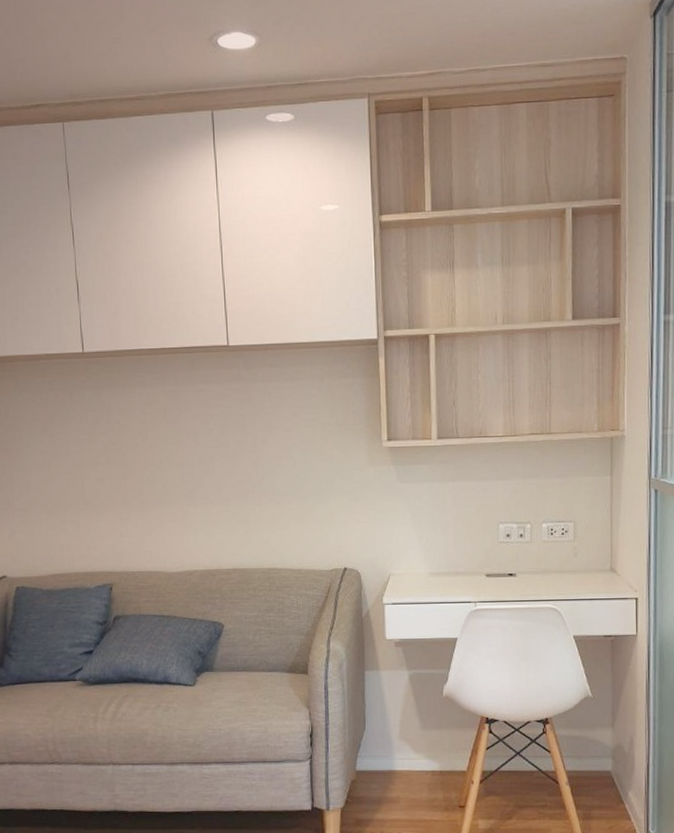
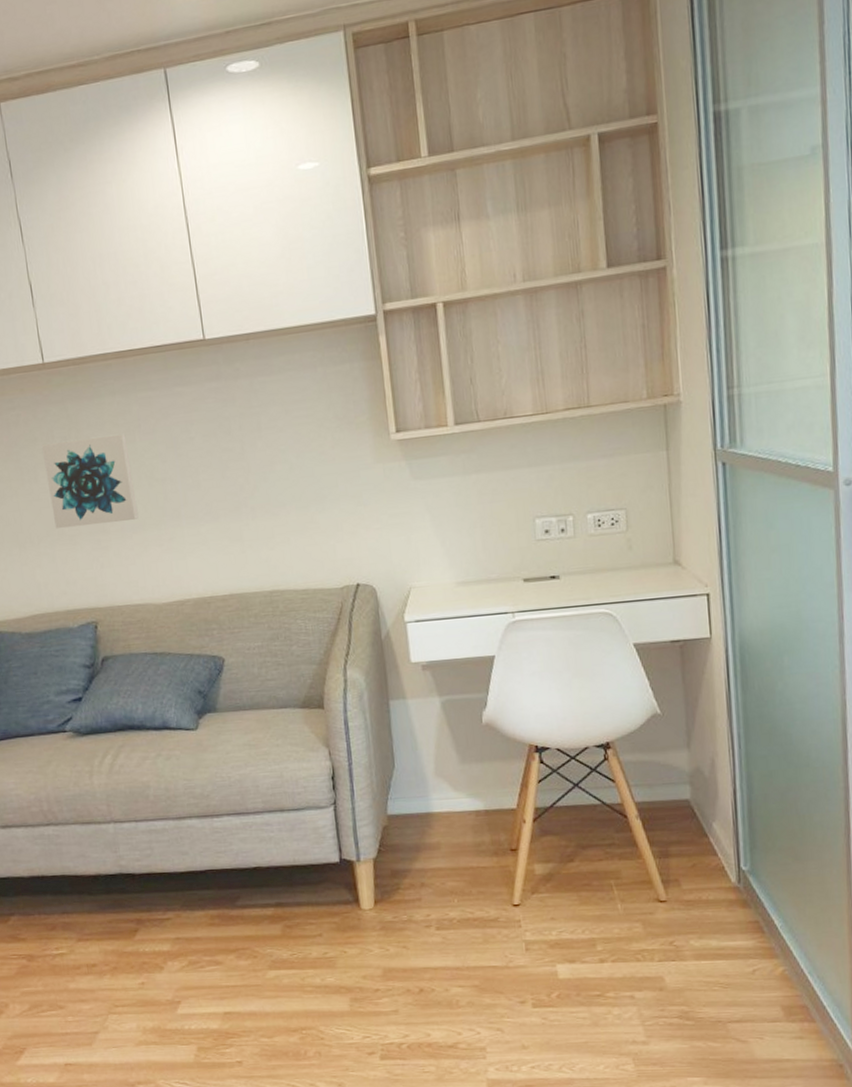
wall art: none [75,420,157,500] -> present [41,433,139,530]

